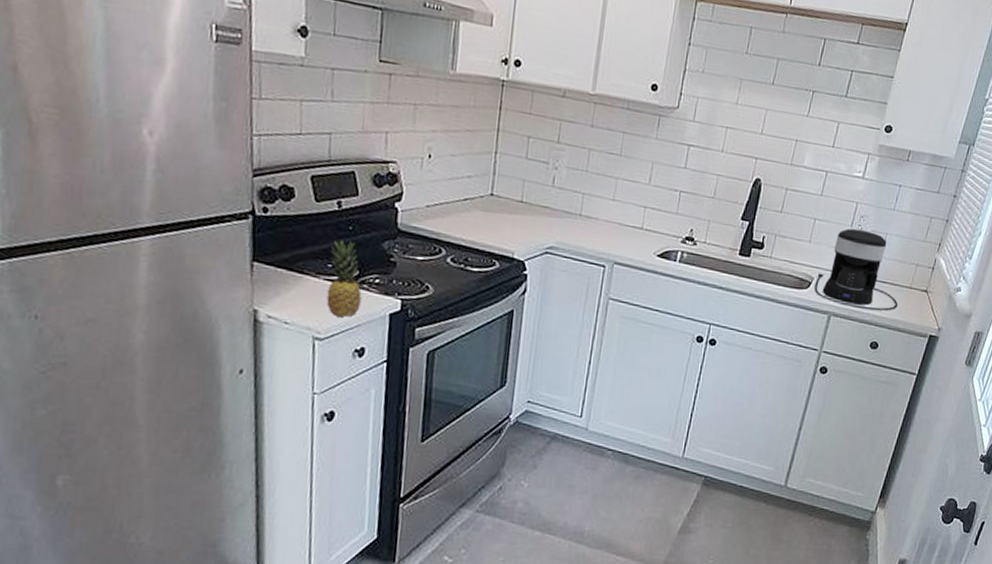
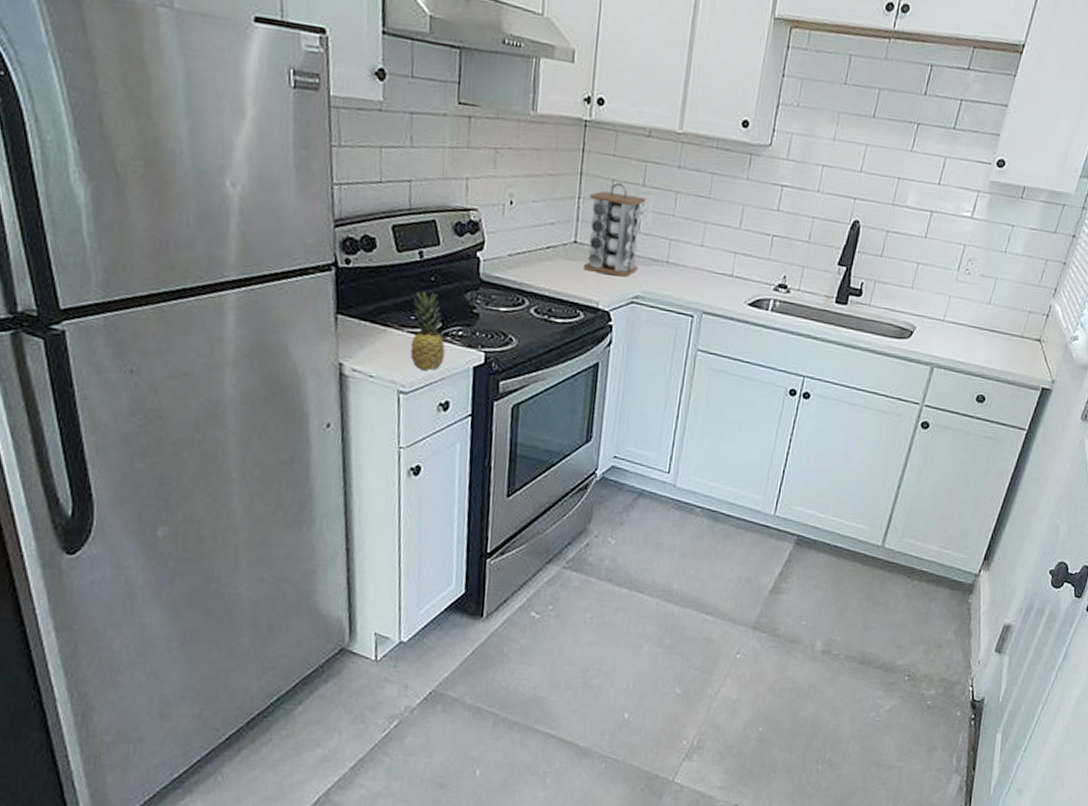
spice rack: none [499,138,561,229] -> present [583,182,647,277]
coffee maker: present [814,228,898,311] -> none [916,273,1007,362]

